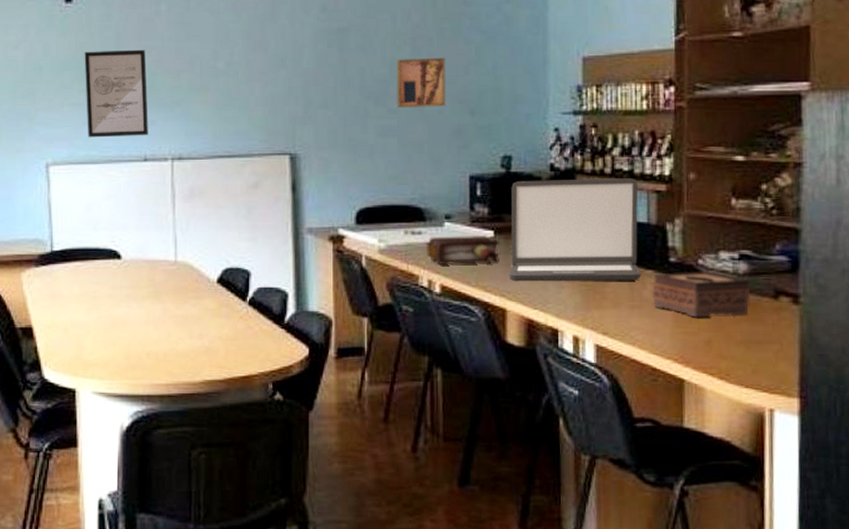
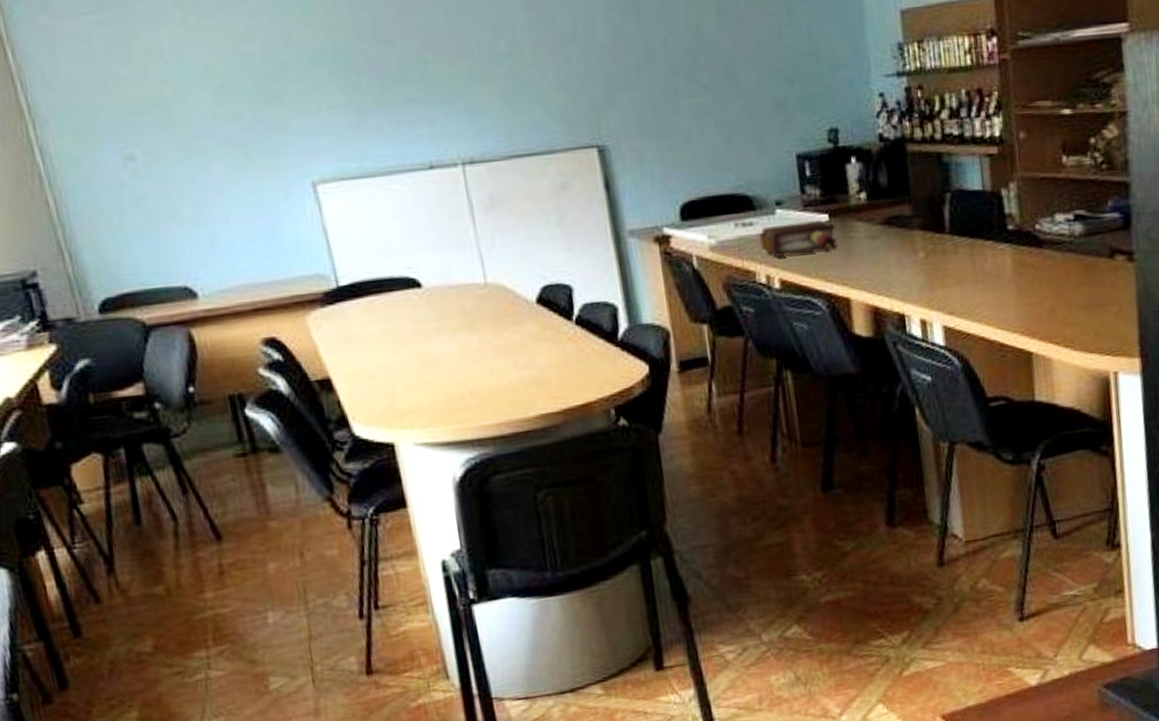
wall art: present [84,49,148,138] -> none [335,32,430,146]
wall art: present [397,57,446,109] -> none [702,20,762,84]
laptop: present [508,178,642,282] -> none [841,142,982,268]
tissue box: present [651,271,750,318] -> none [993,236,1088,287]

